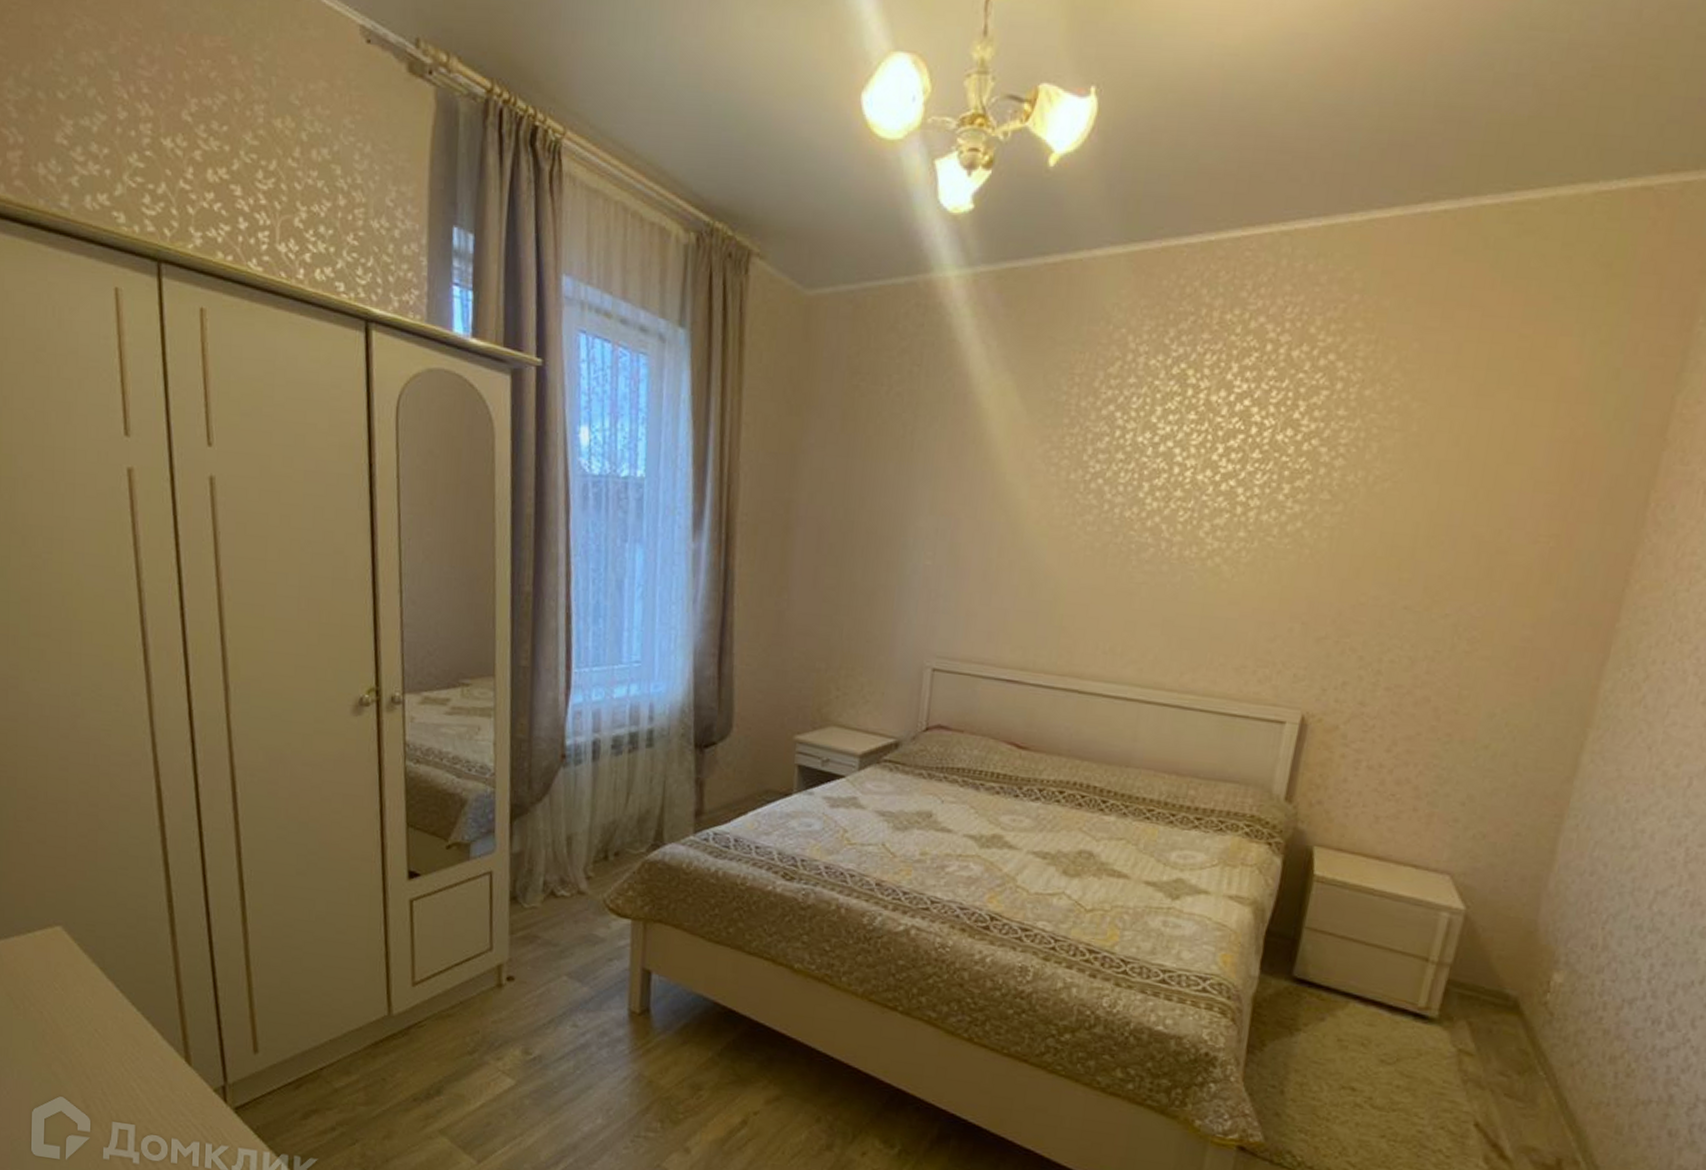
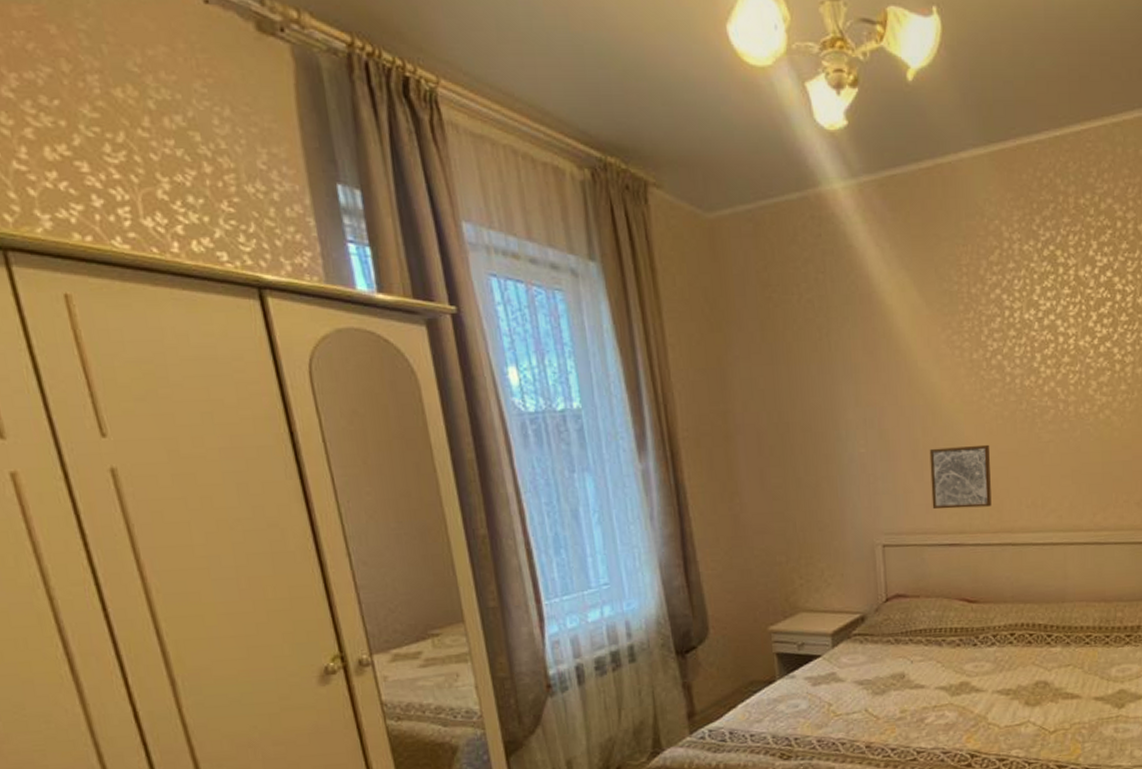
wall art: none [995,571,1071,646] -> present [929,444,992,510]

